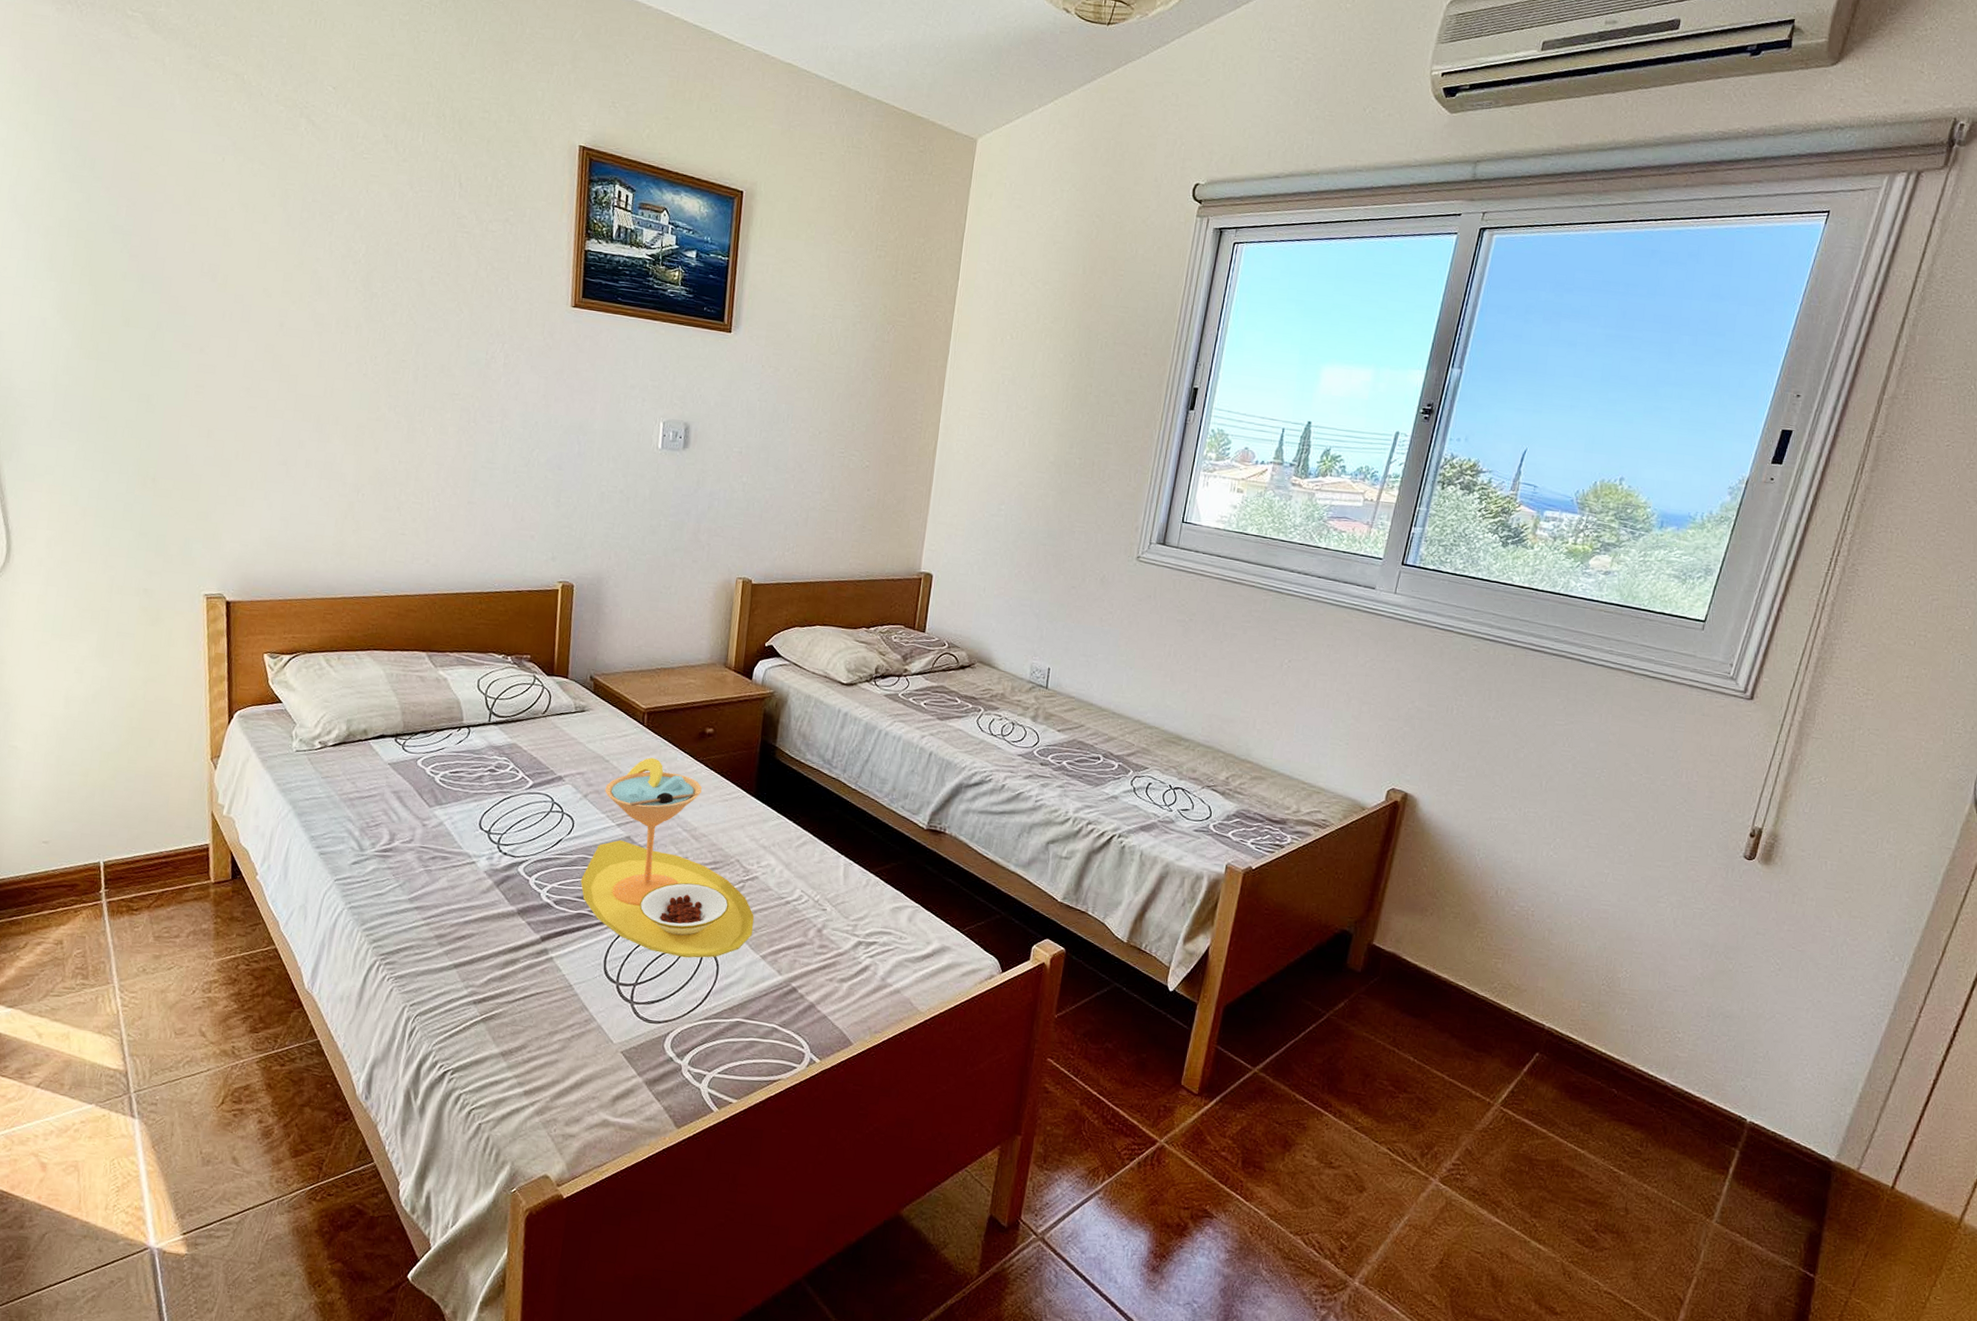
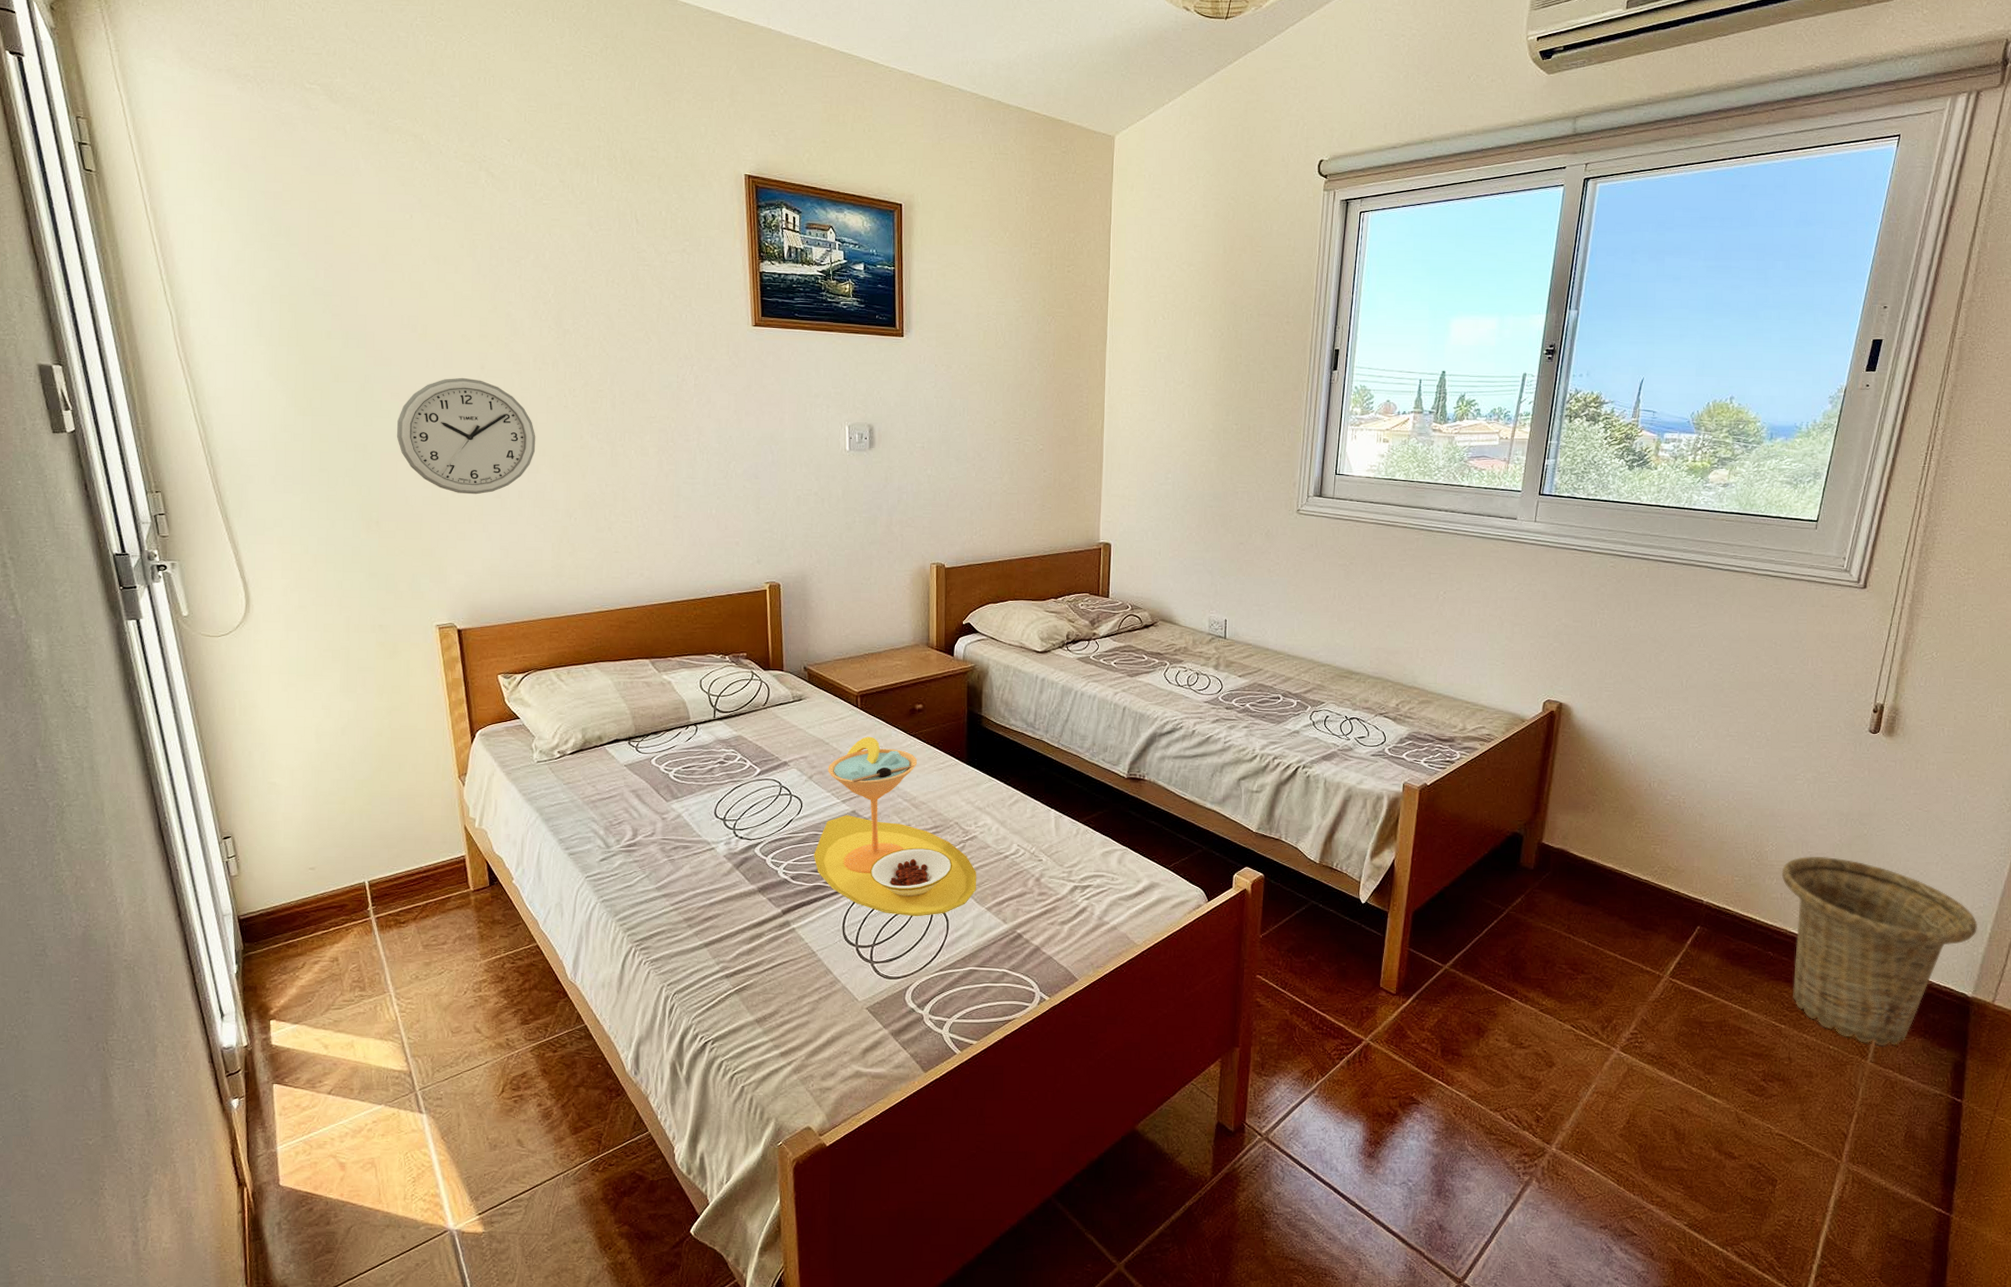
wall clock: none [183,333,331,460] -> present [396,377,536,495]
basket: none [1633,988,1848,1206] -> present [1781,856,1977,1045]

